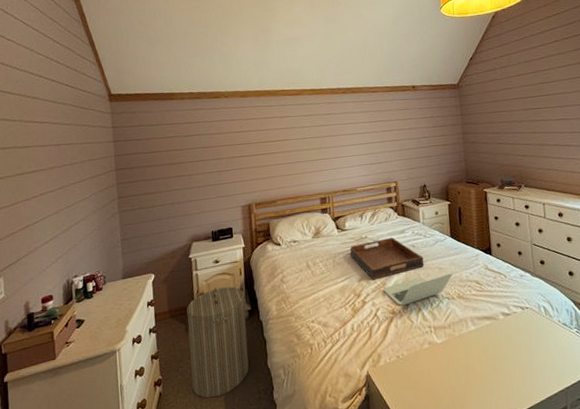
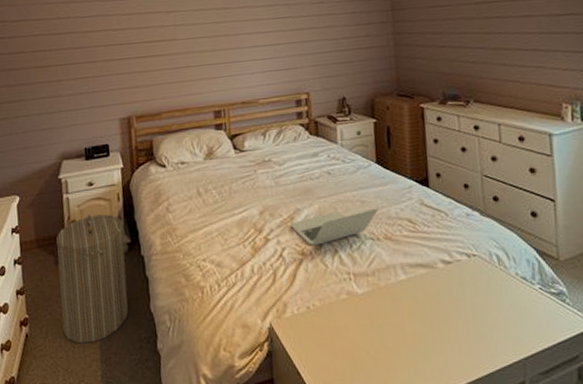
serving tray: present [350,237,425,280] -> none [249,161,343,213]

